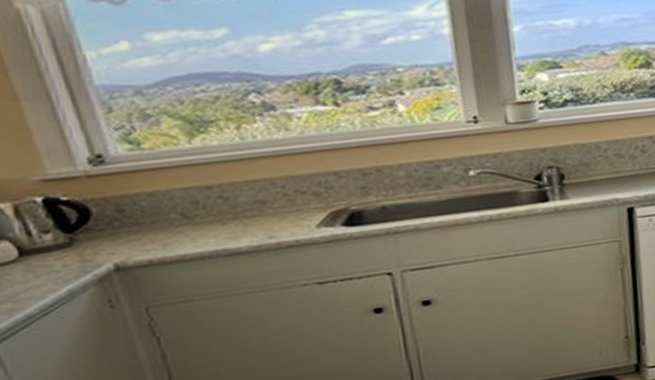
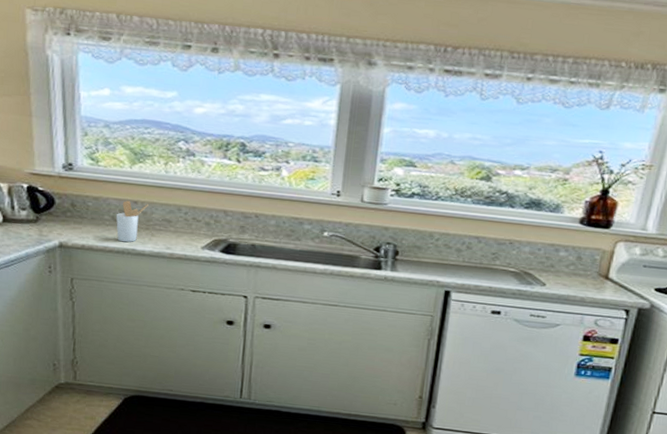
utensil holder: none [185,186,229,244] -> present [116,201,148,243]

